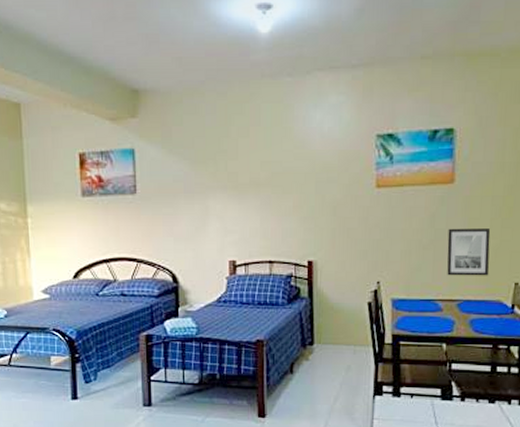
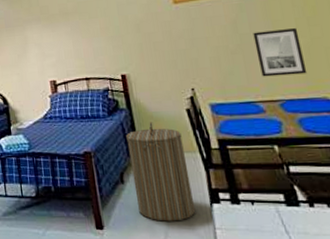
laundry hamper: none [302,313,359,411] -> present [126,122,196,222]

